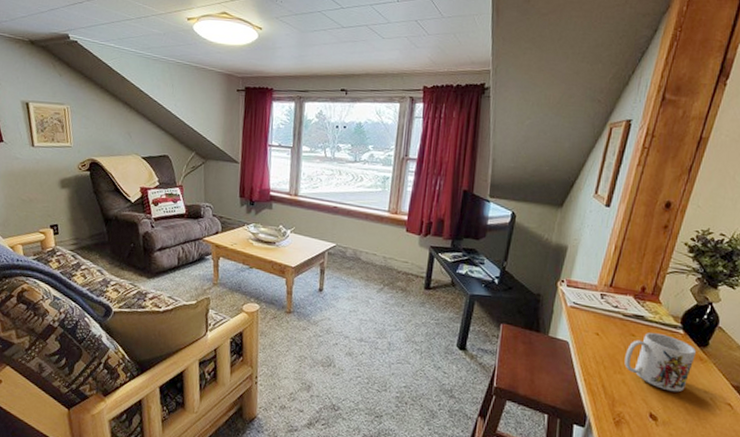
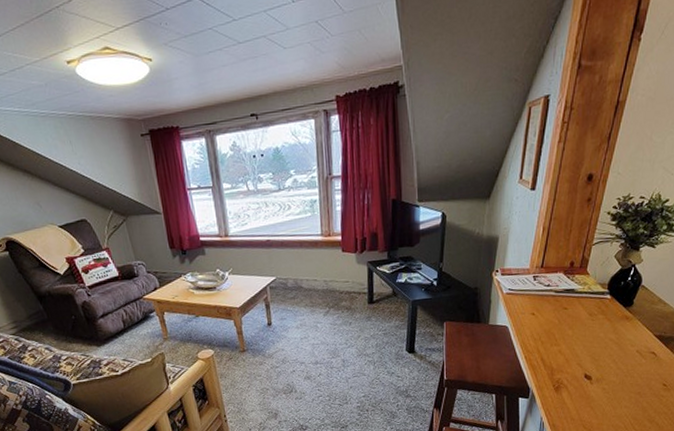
mug: present [624,333,697,392] -> none [559,302,623,352]

